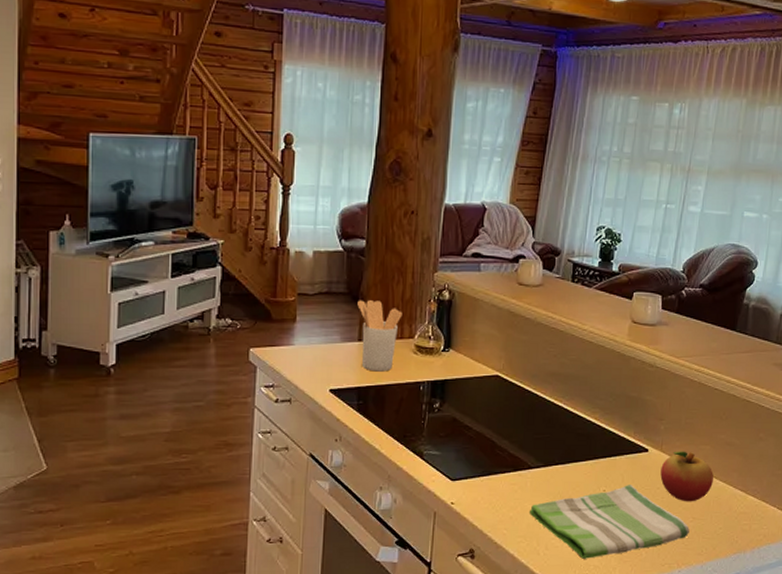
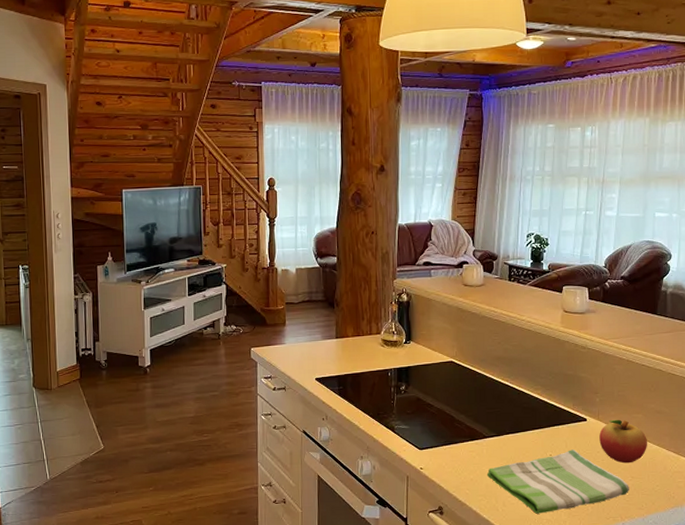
utensil holder: present [357,300,403,372] -> none [333,305,370,362]

